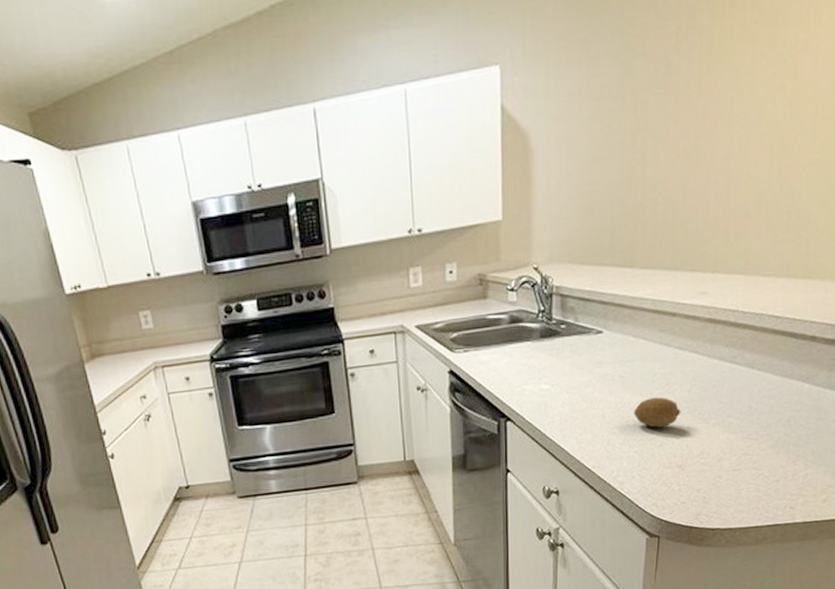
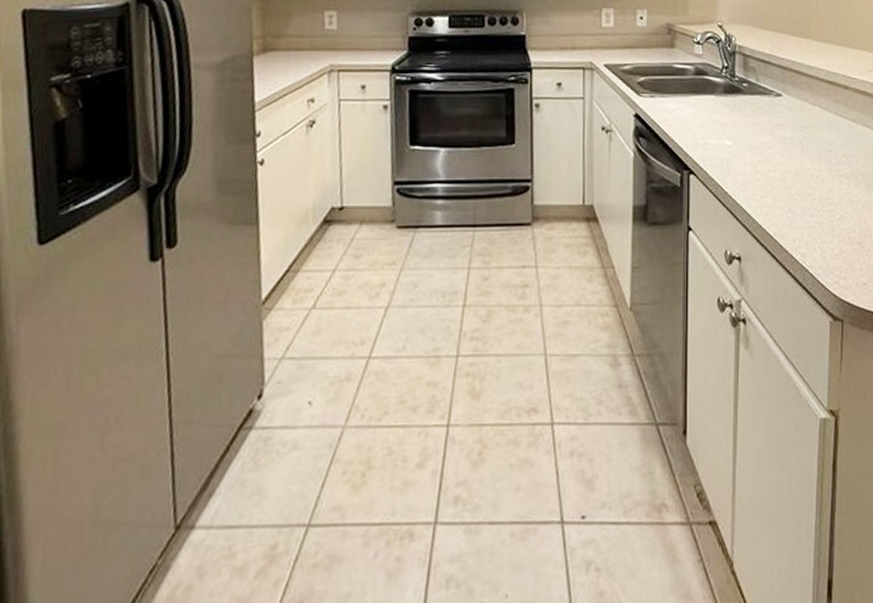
fruit: present [634,397,681,428] -> none [813,167,858,199]

